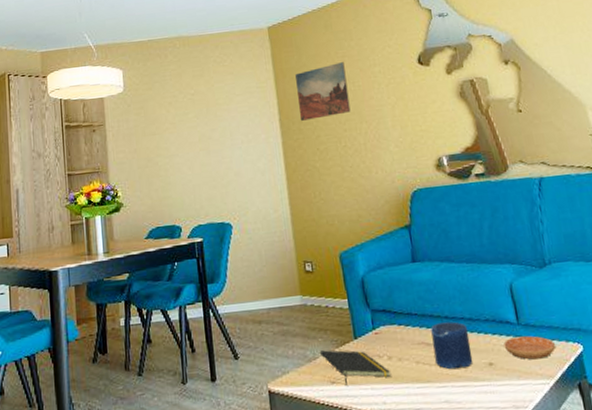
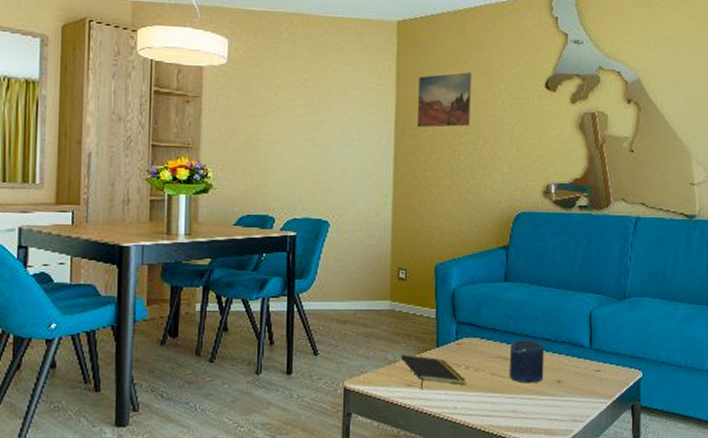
saucer: present [503,335,556,360] -> none [574,360,620,381]

